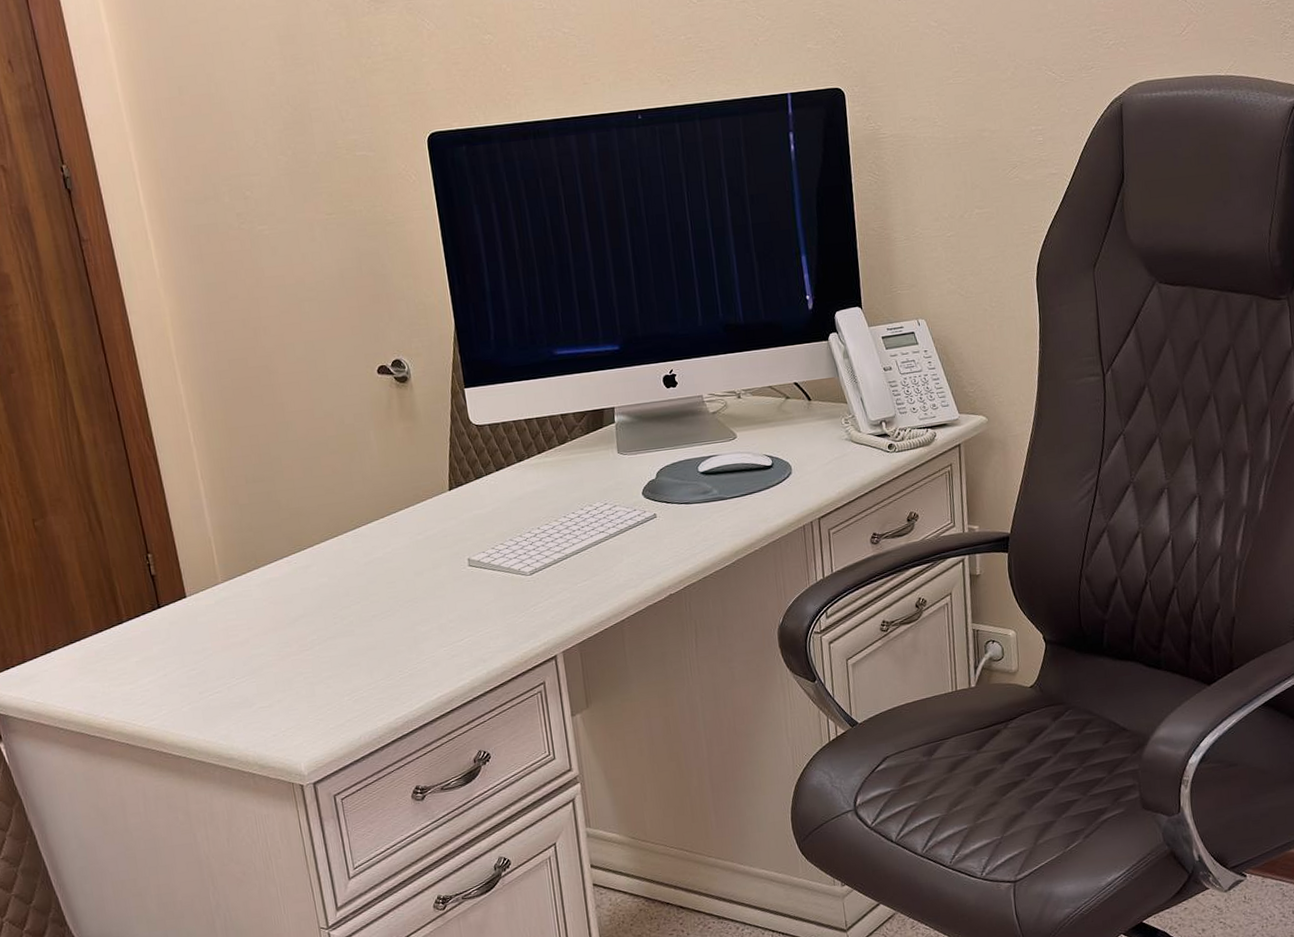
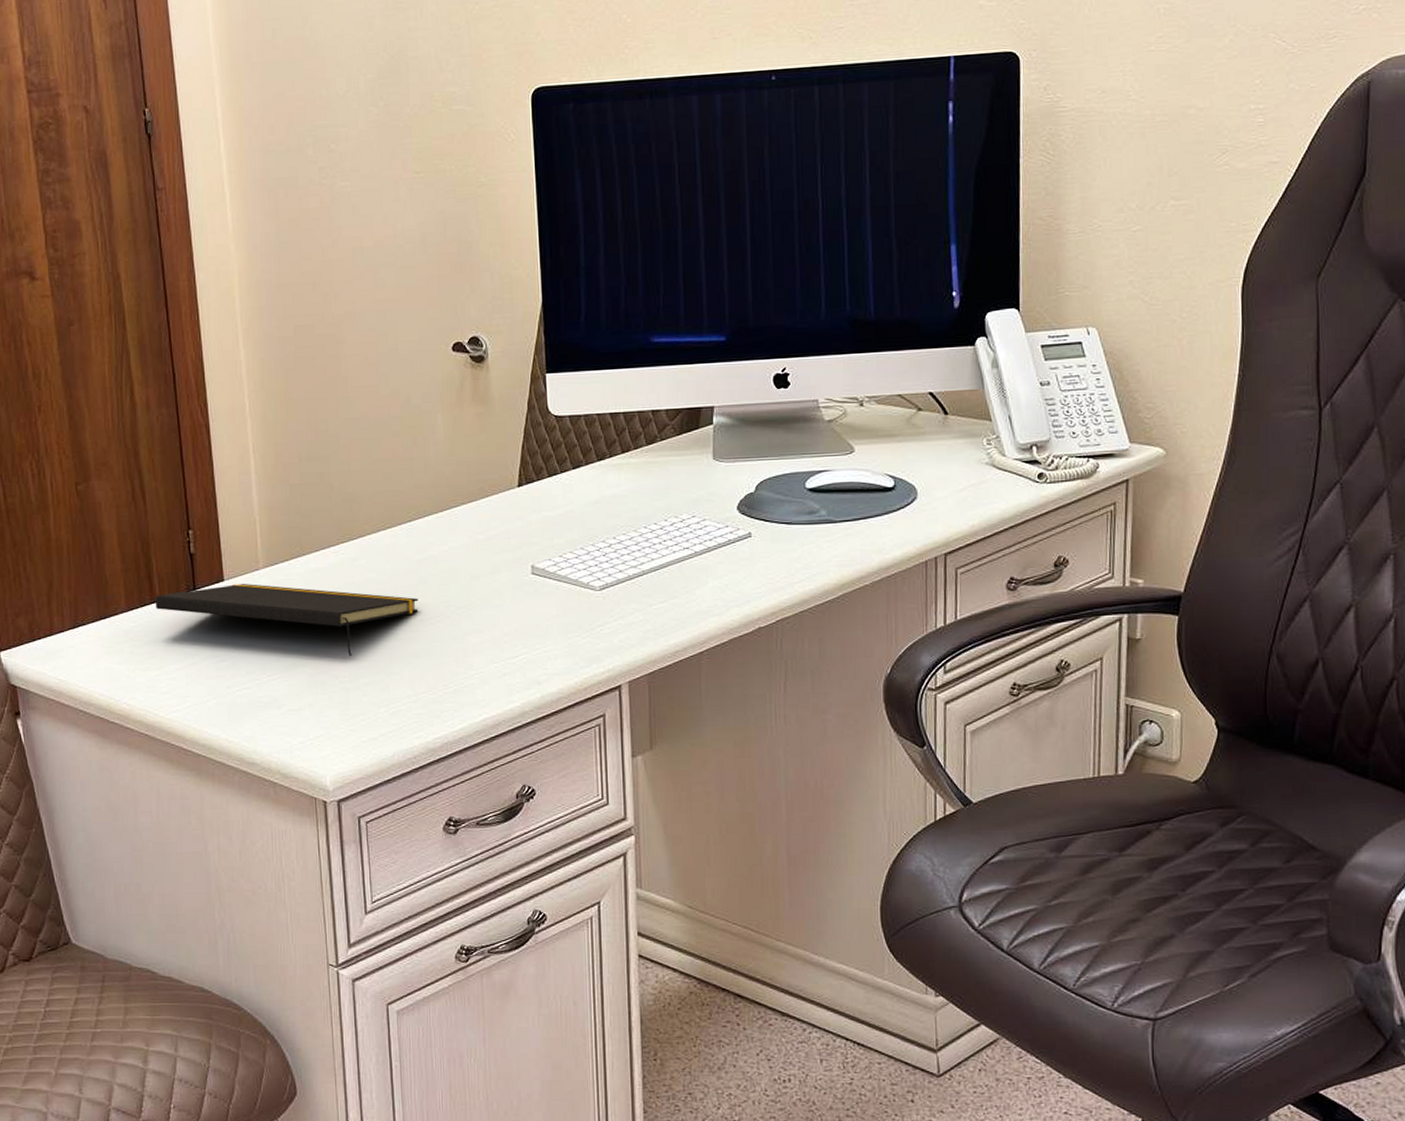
notepad: none [122,596,371,655] -> present [155,584,419,657]

